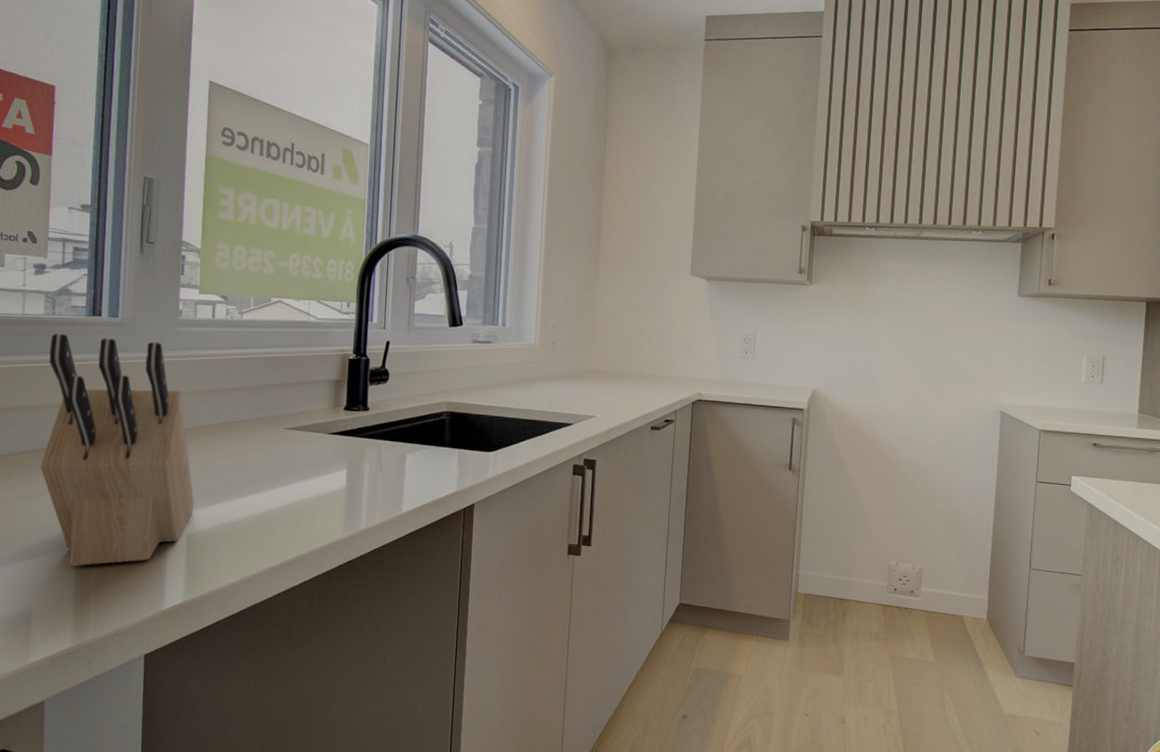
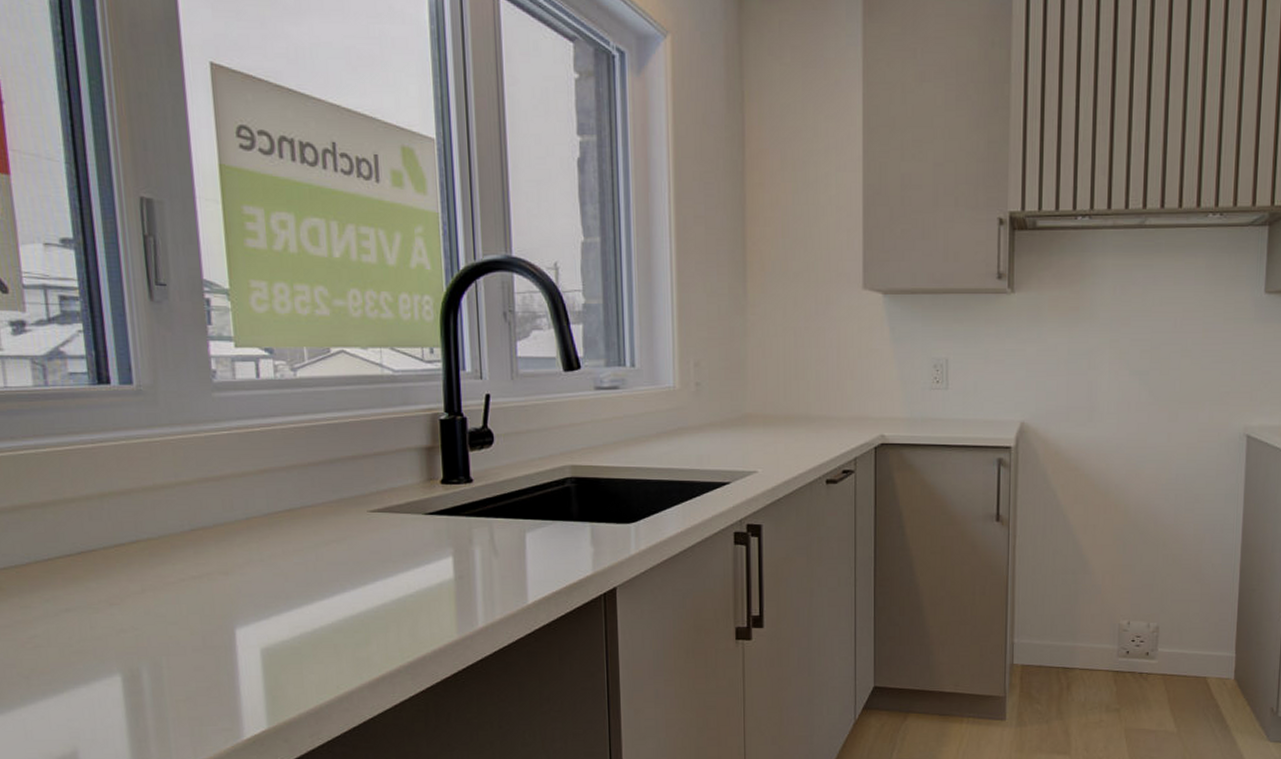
knife block: present [40,333,194,566] -> none [47,409,266,697]

